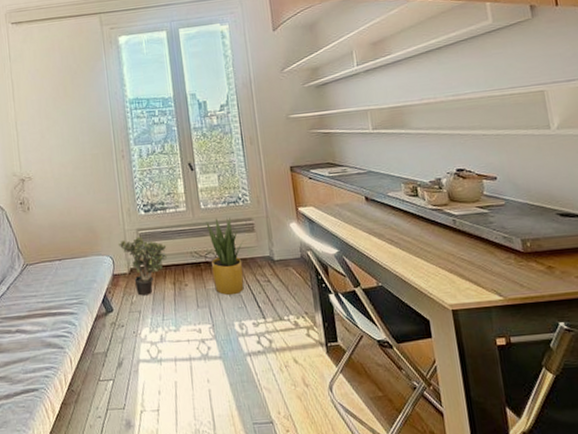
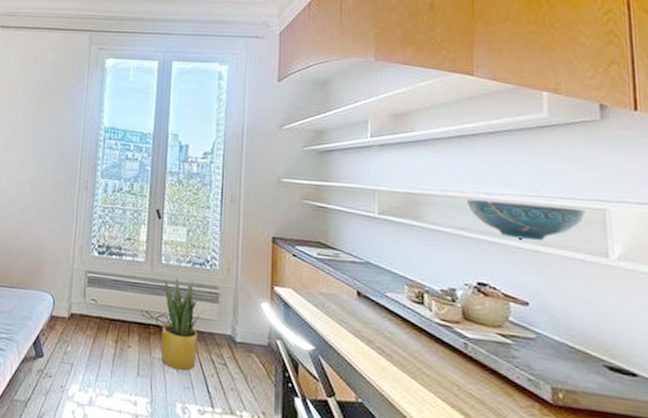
potted plant: present [118,236,168,296] -> none [63,279,116,348]
decorative bowl: none [439,94,530,128] -> present [466,199,586,242]

